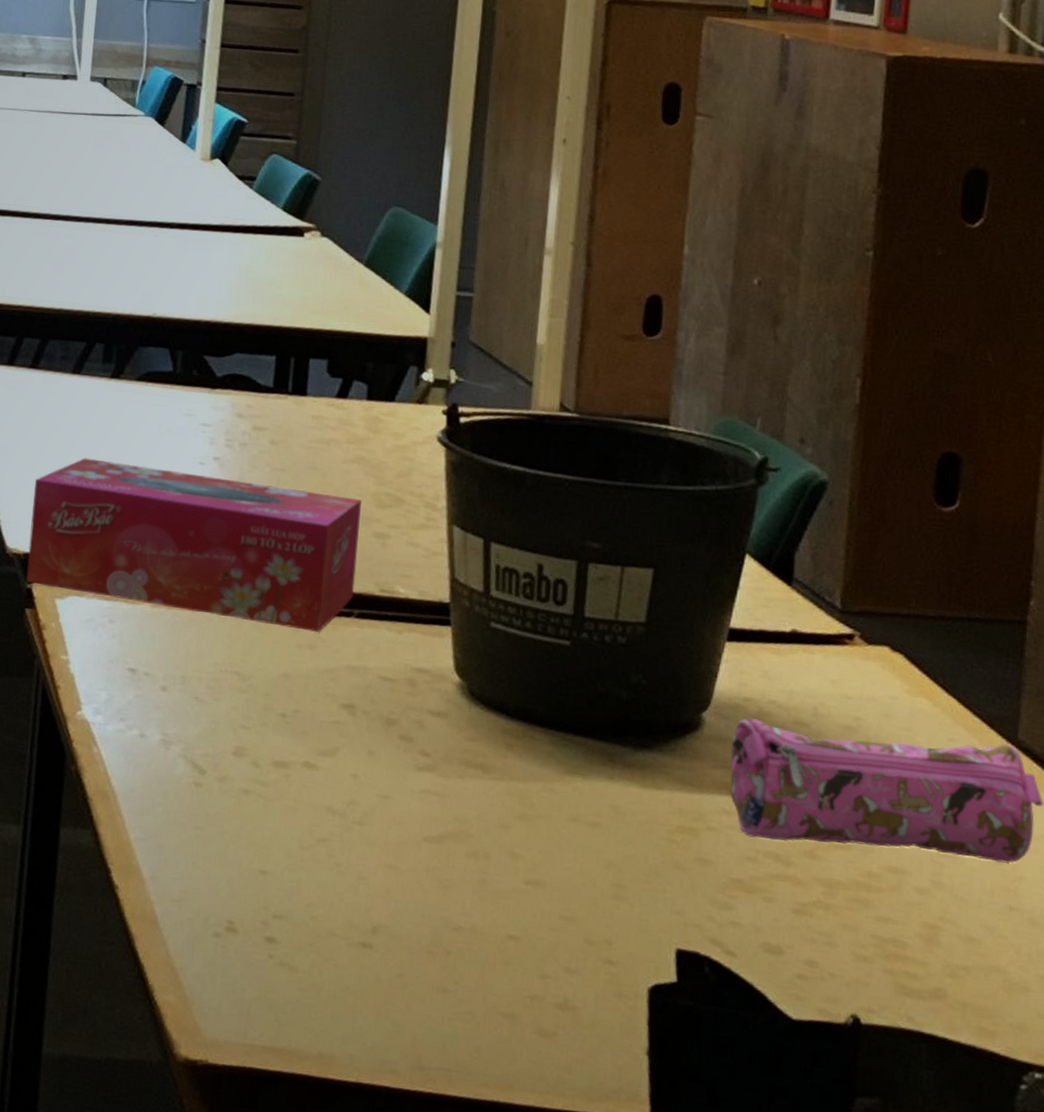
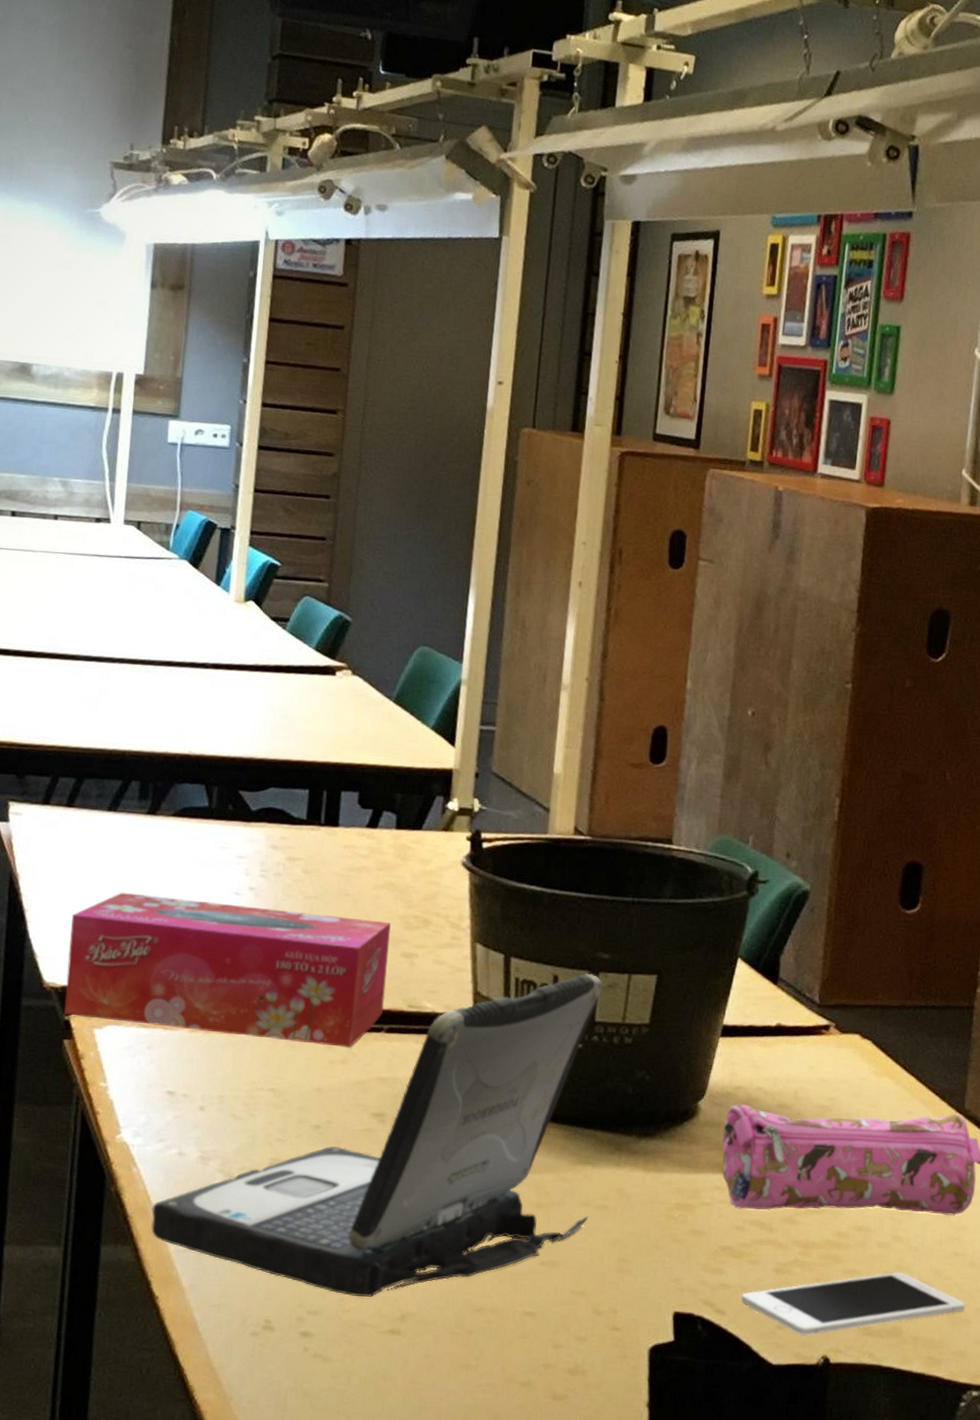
laptop: none [111,563,593,905] -> present [151,973,603,1297]
cell phone: none [754,924,1024,990] -> present [741,1272,965,1336]

